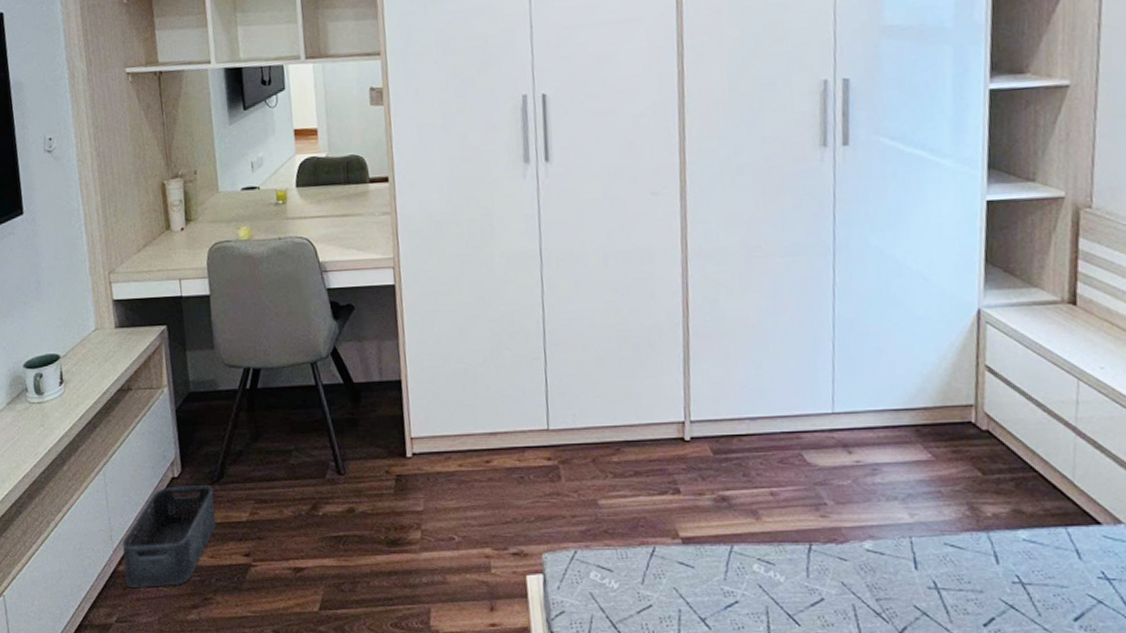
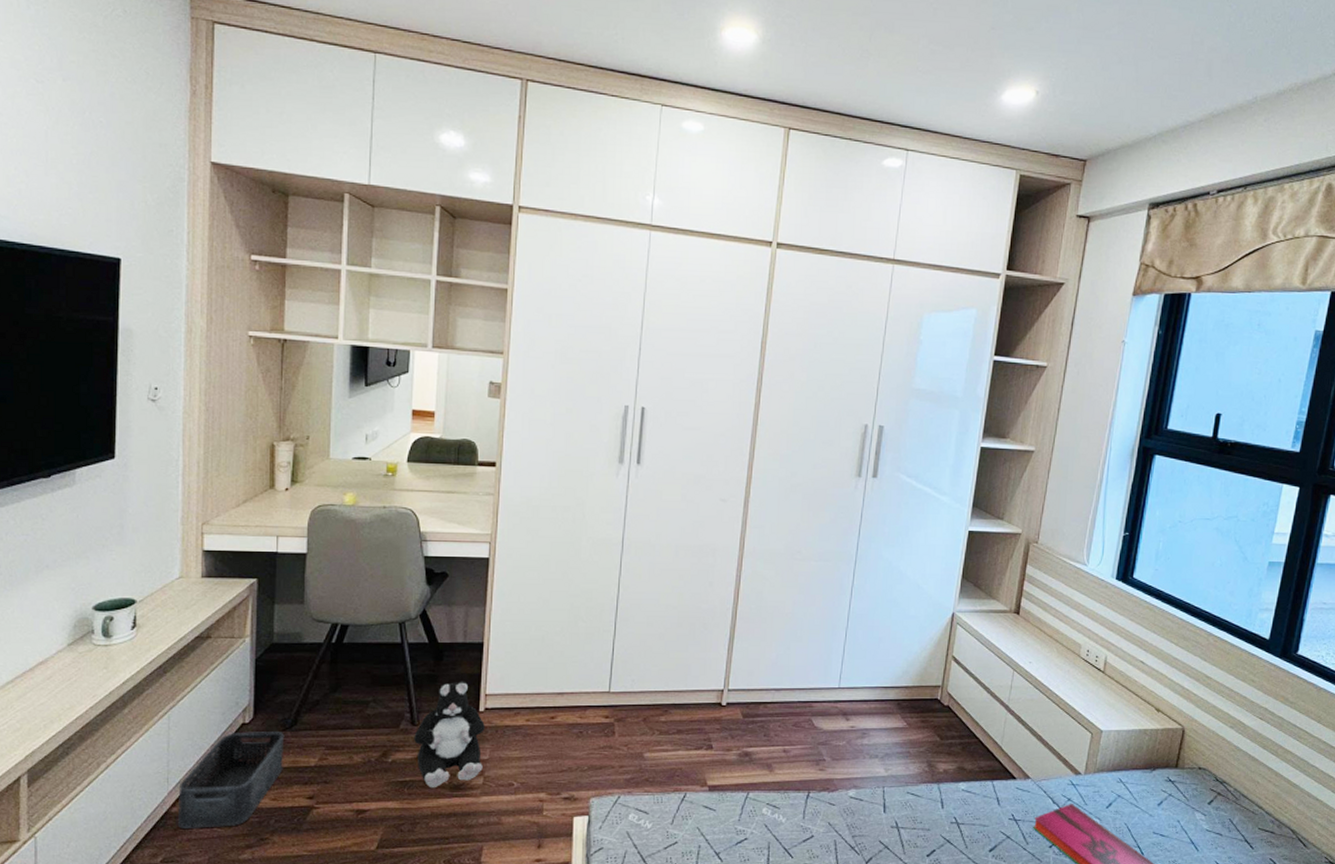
plush toy: none [342,424,419,544] -> present [414,681,485,788]

